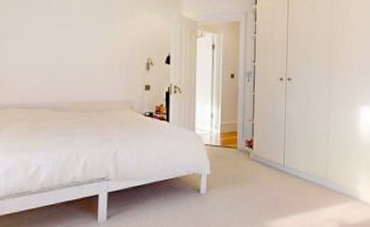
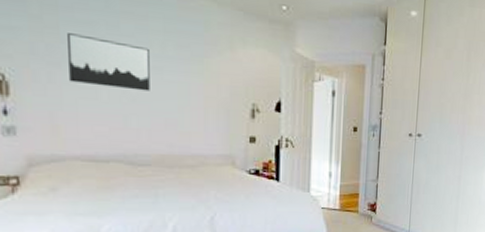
wall art: none [13,12,70,52] -> present [68,33,150,91]

